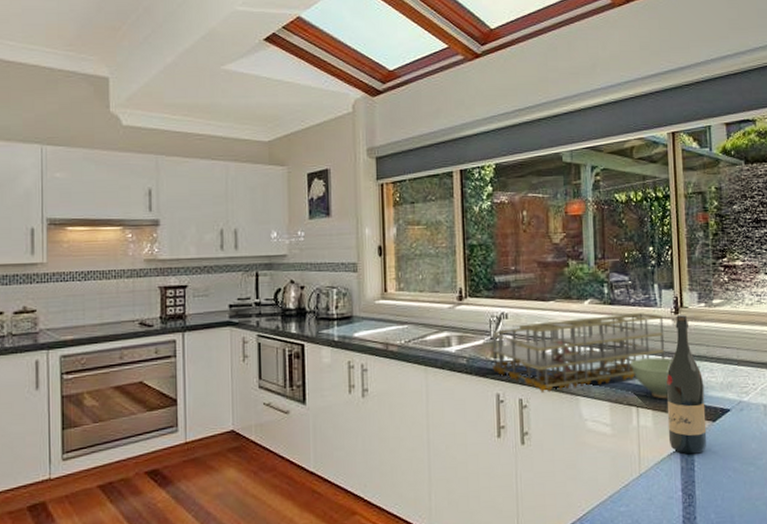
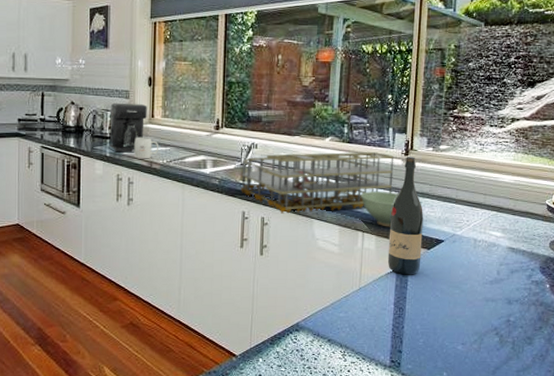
coffee maker: none [337,276,379,337] -> present [109,102,147,154]
mug: none [366,315,395,342] -> present [134,136,159,159]

